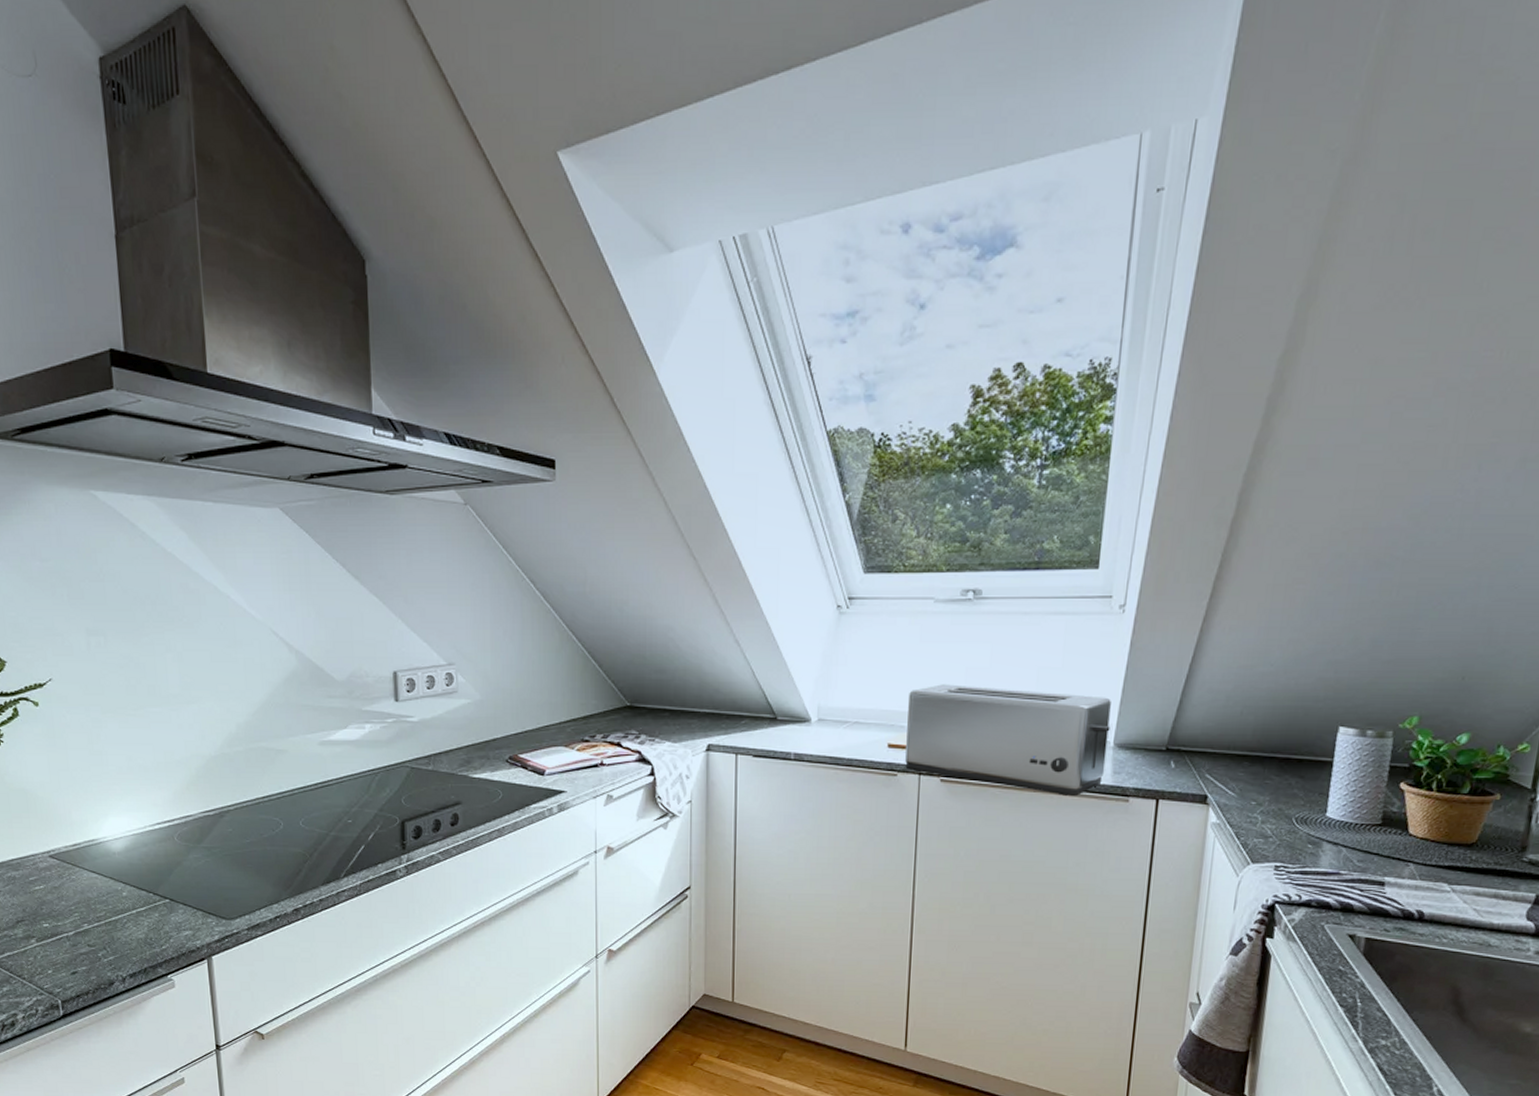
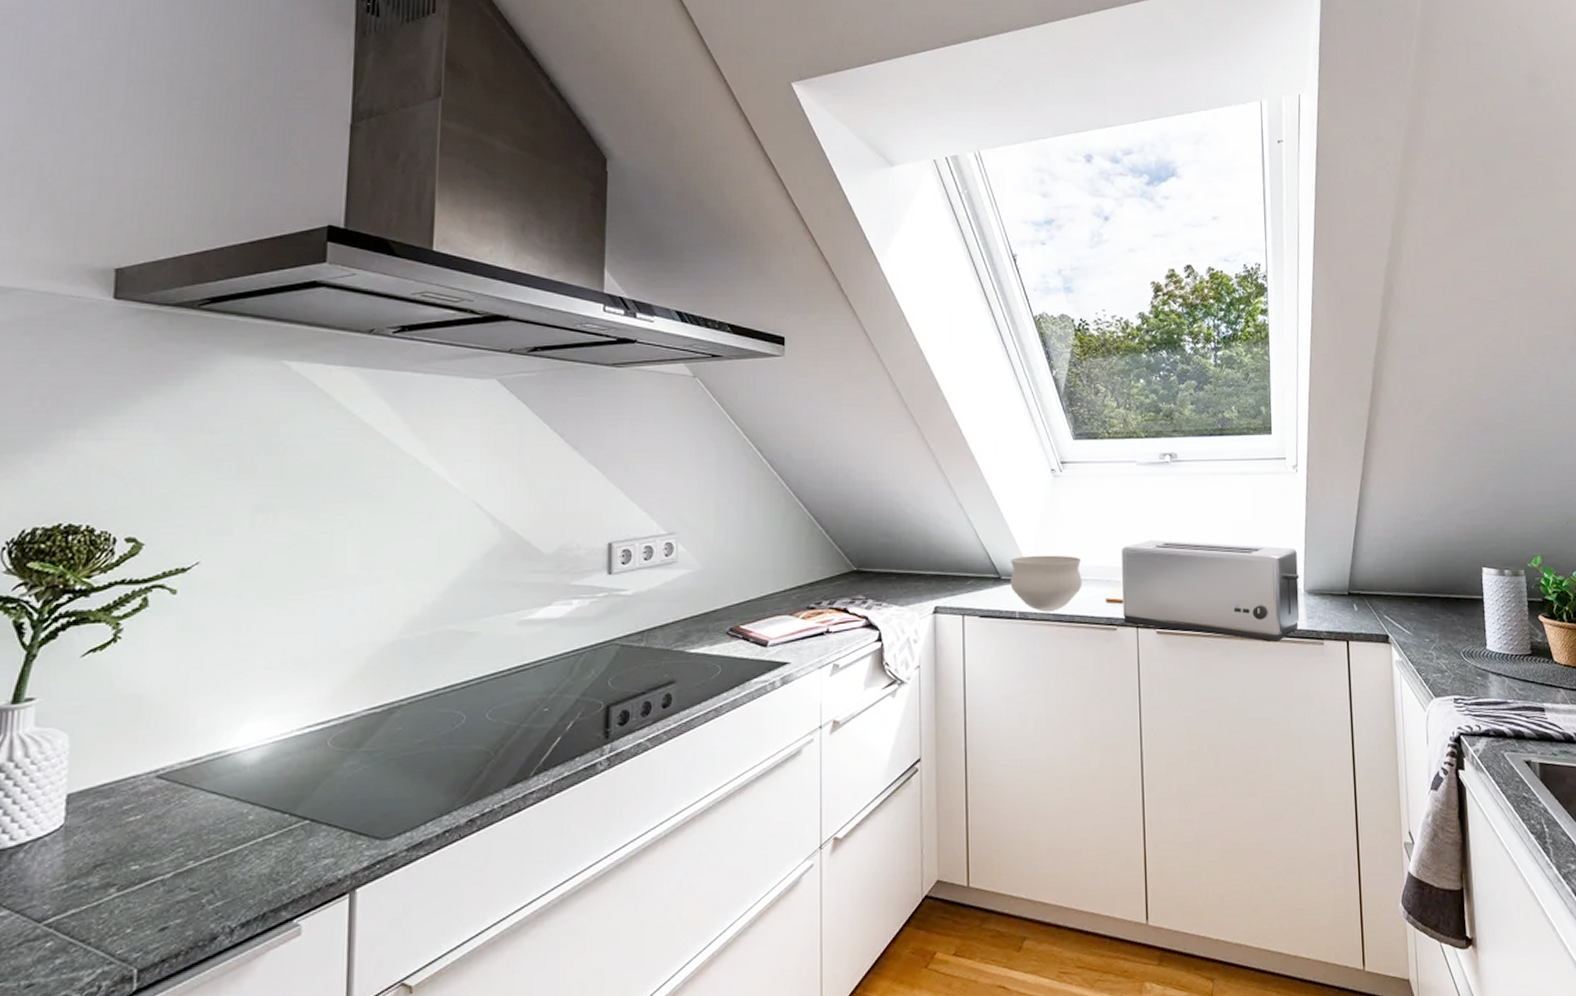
bowl: none [786,696,864,755] -> present [1010,555,1082,612]

